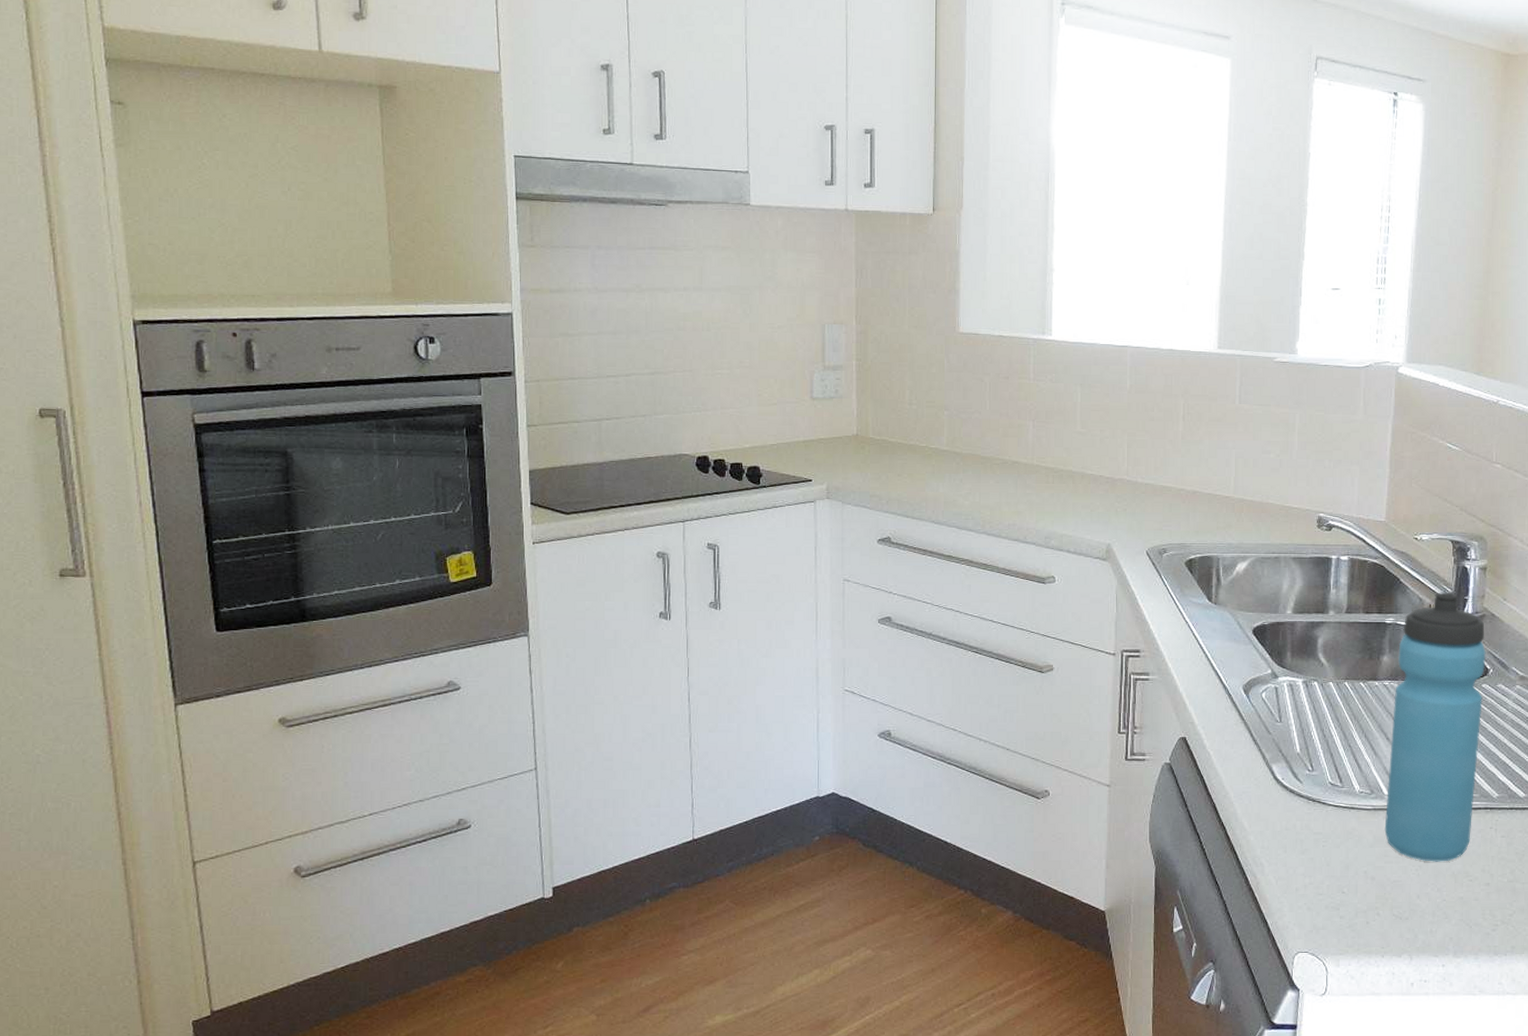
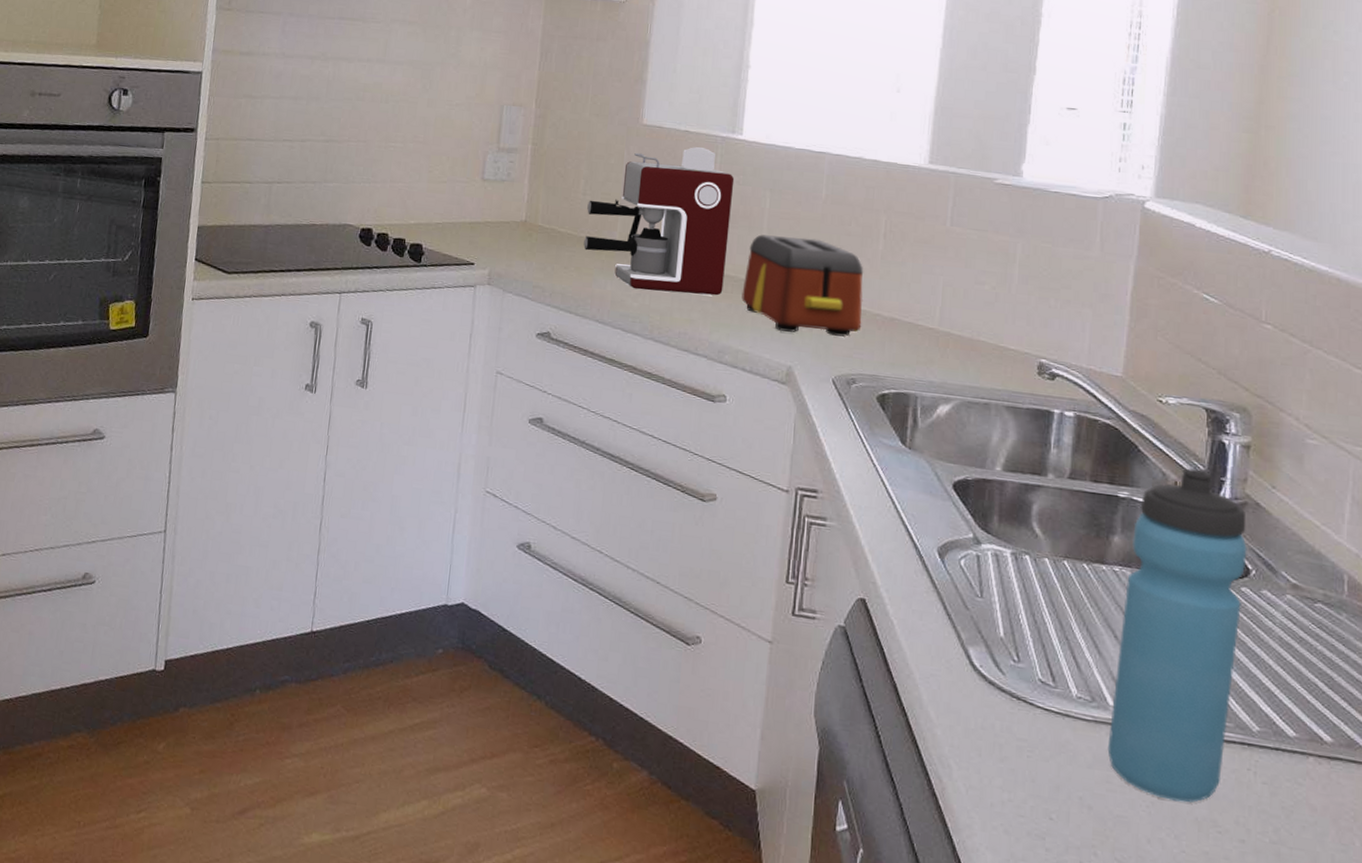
coffee maker: none [914,350,1048,489] -> present [583,147,735,296]
toaster: none [1062,426,1169,513] -> present [741,234,864,337]

